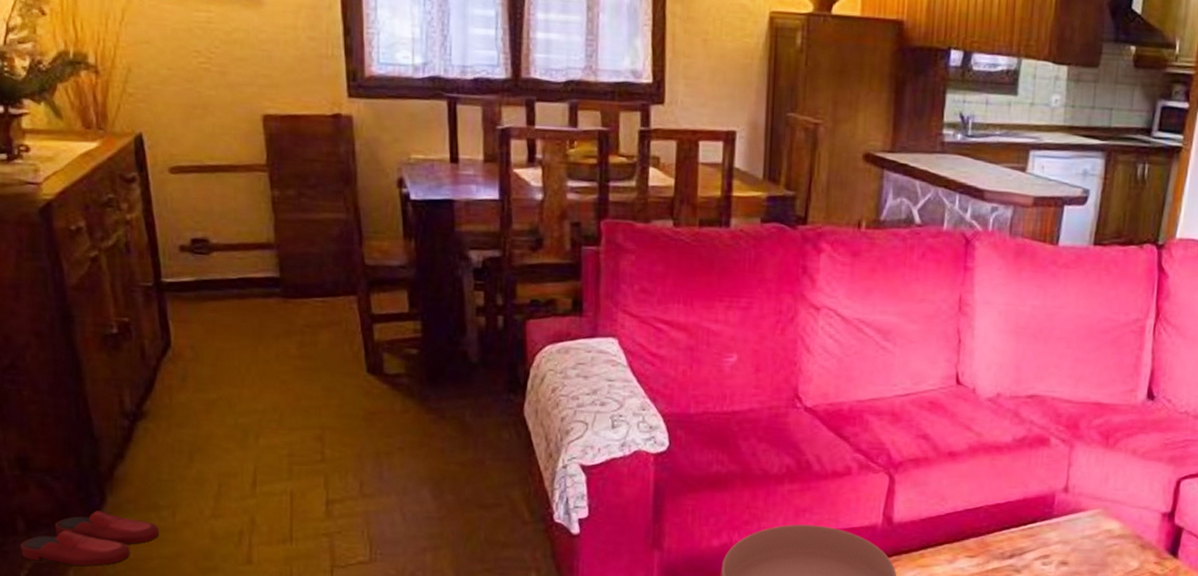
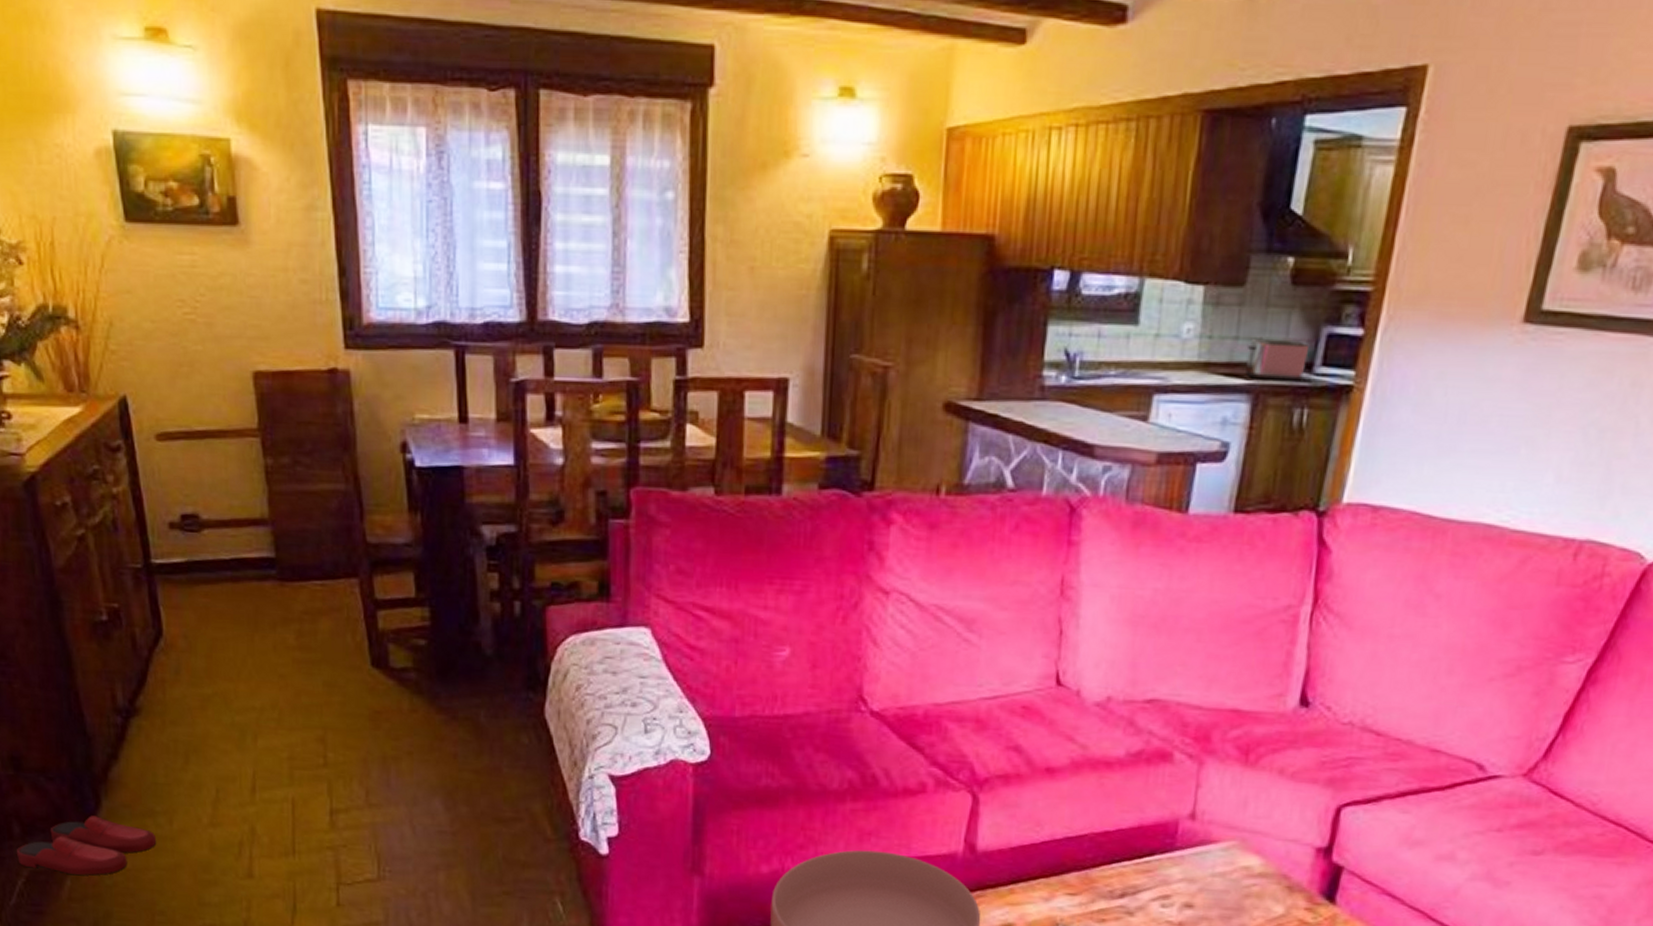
toaster: none [1100,108,1149,144] -> present [1245,338,1310,383]

